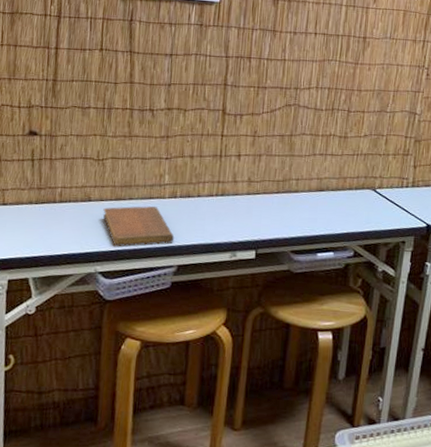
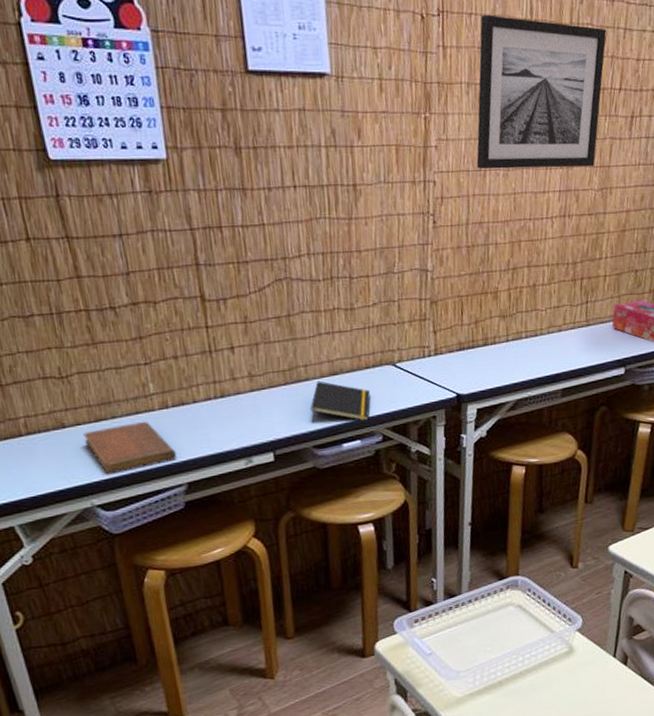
notepad: none [293,194,349,236] -> present [310,381,371,422]

